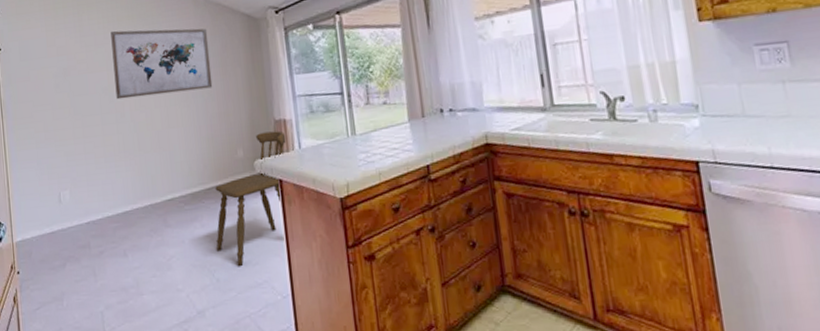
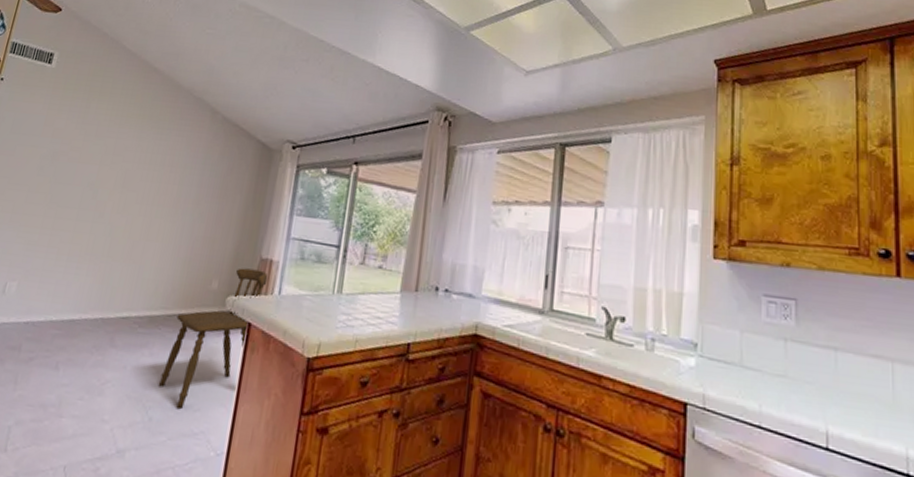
wall art: present [110,28,213,100] -> none [100,125,217,209]

